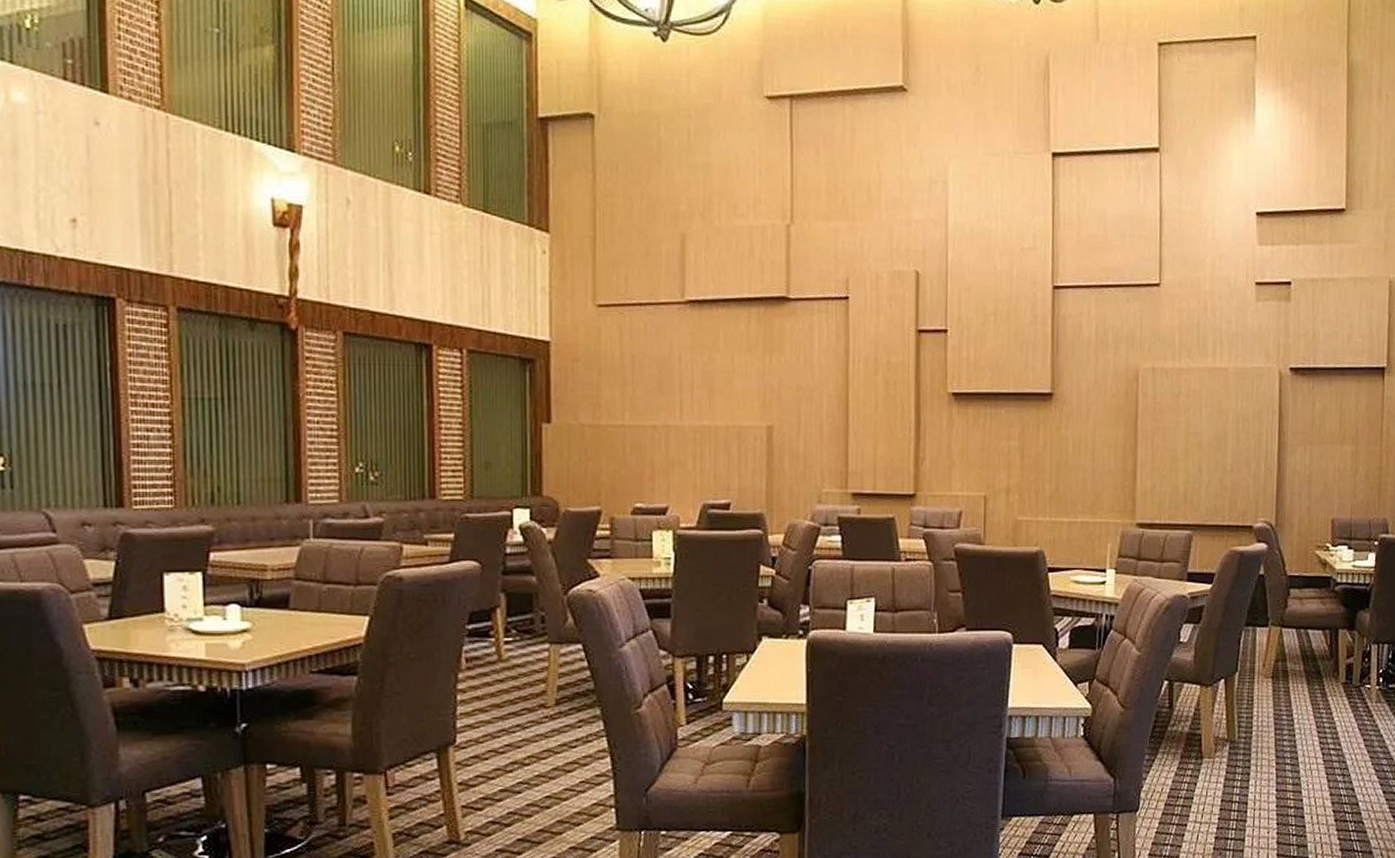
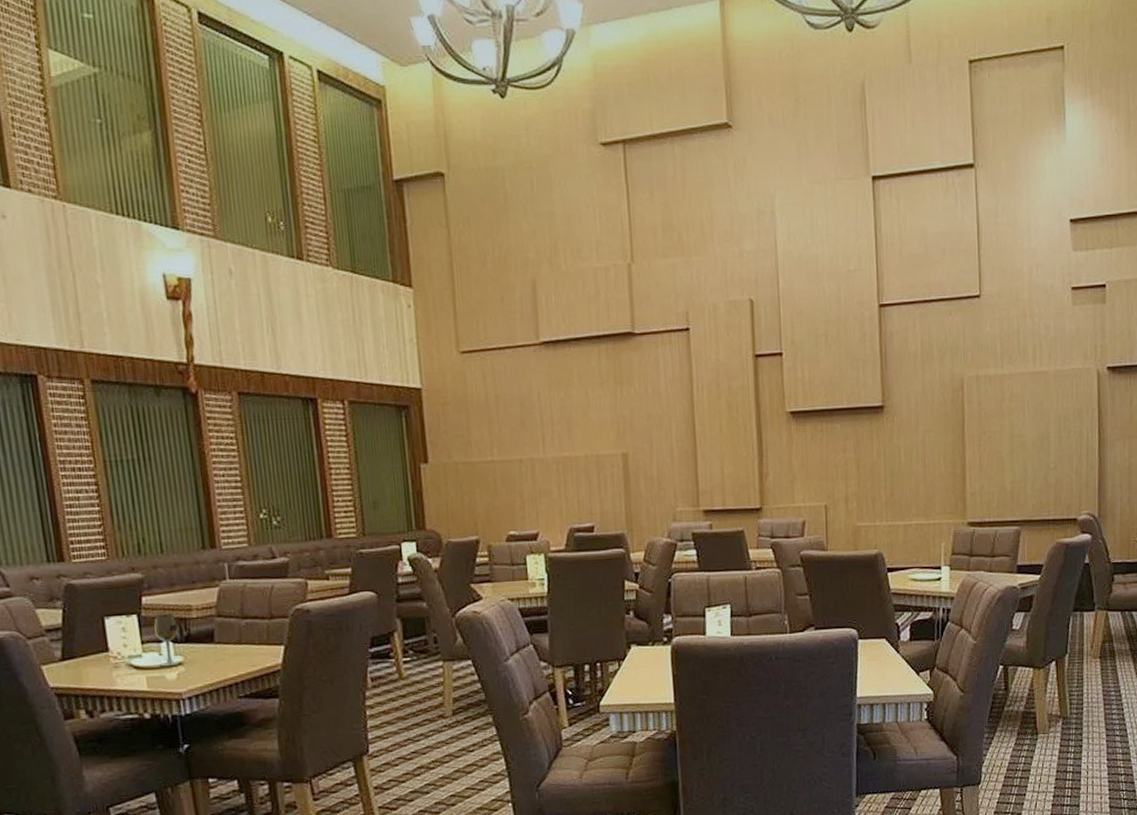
wine glass: none [221,573,248,633] -> present [154,614,180,667]

